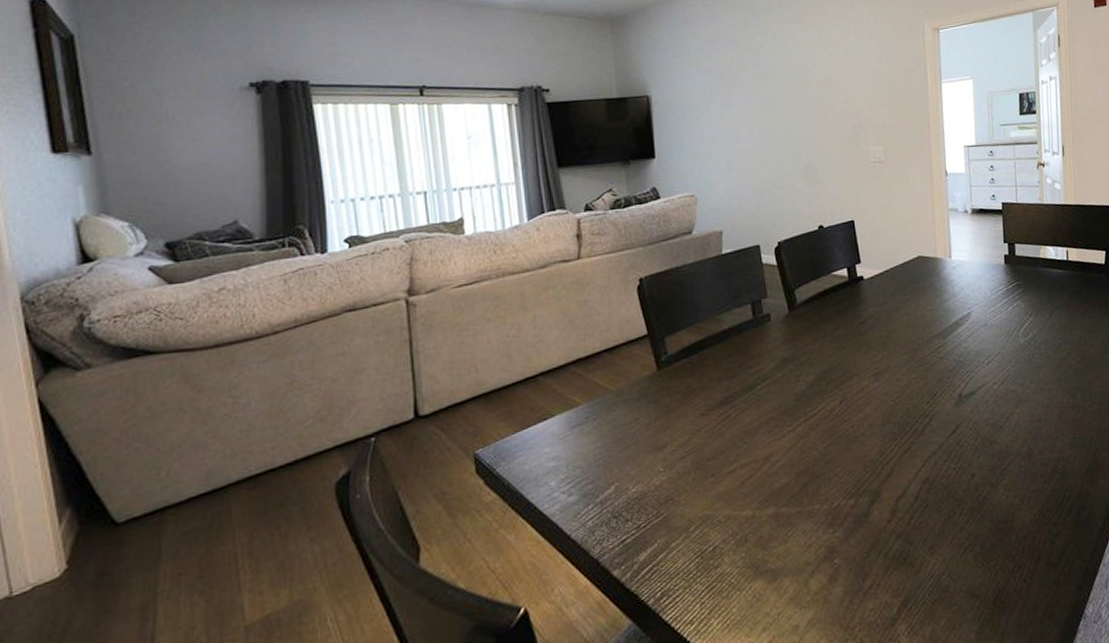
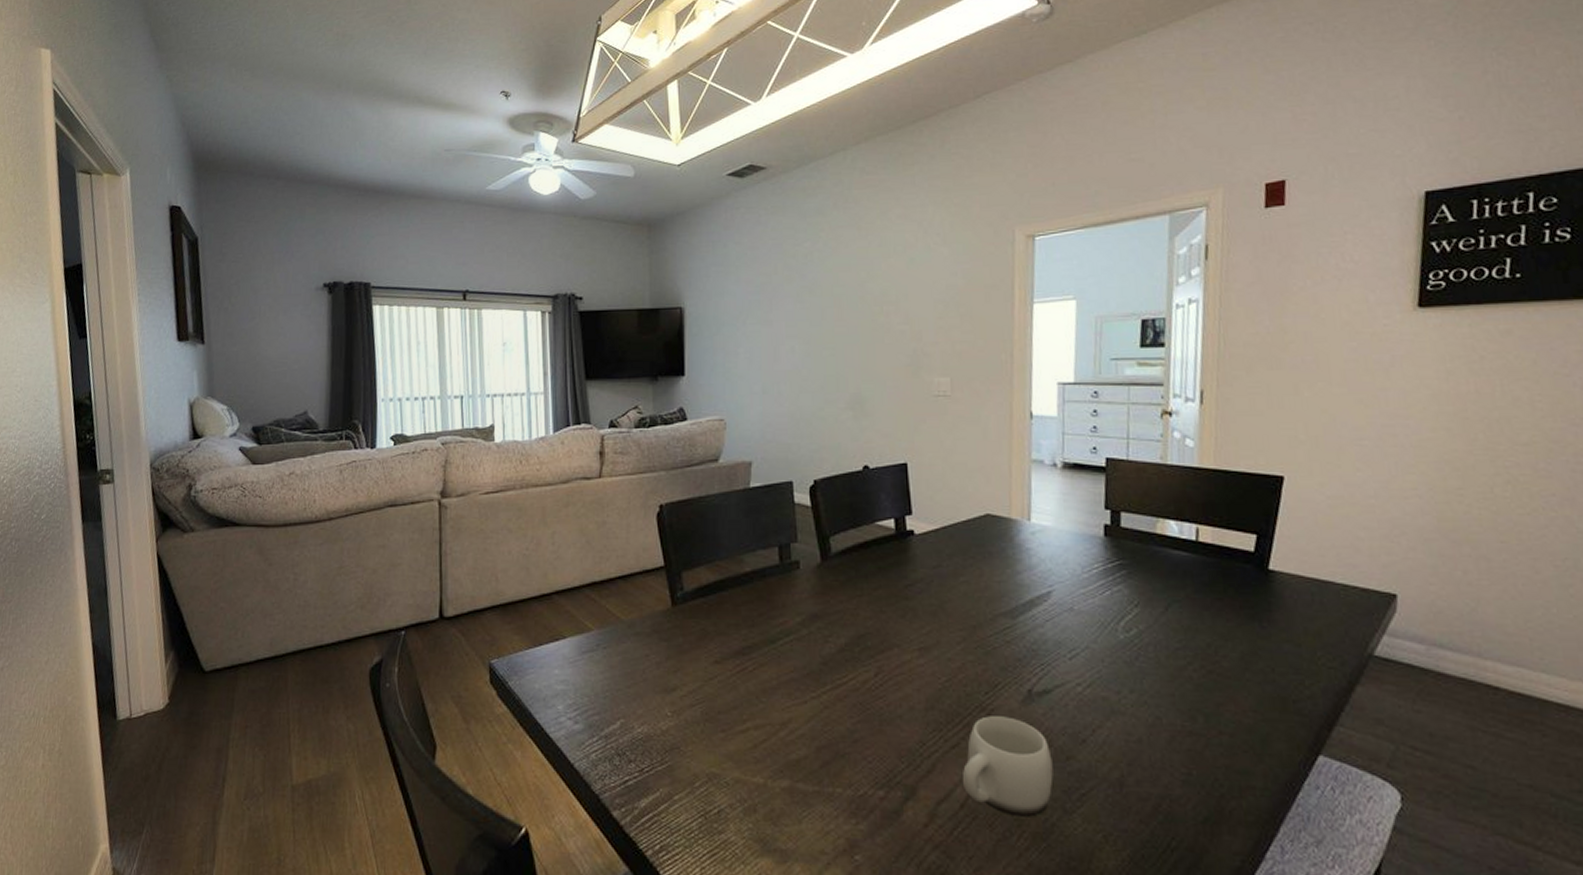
mug: none [914,418,982,498] -> present [961,716,1054,817]

